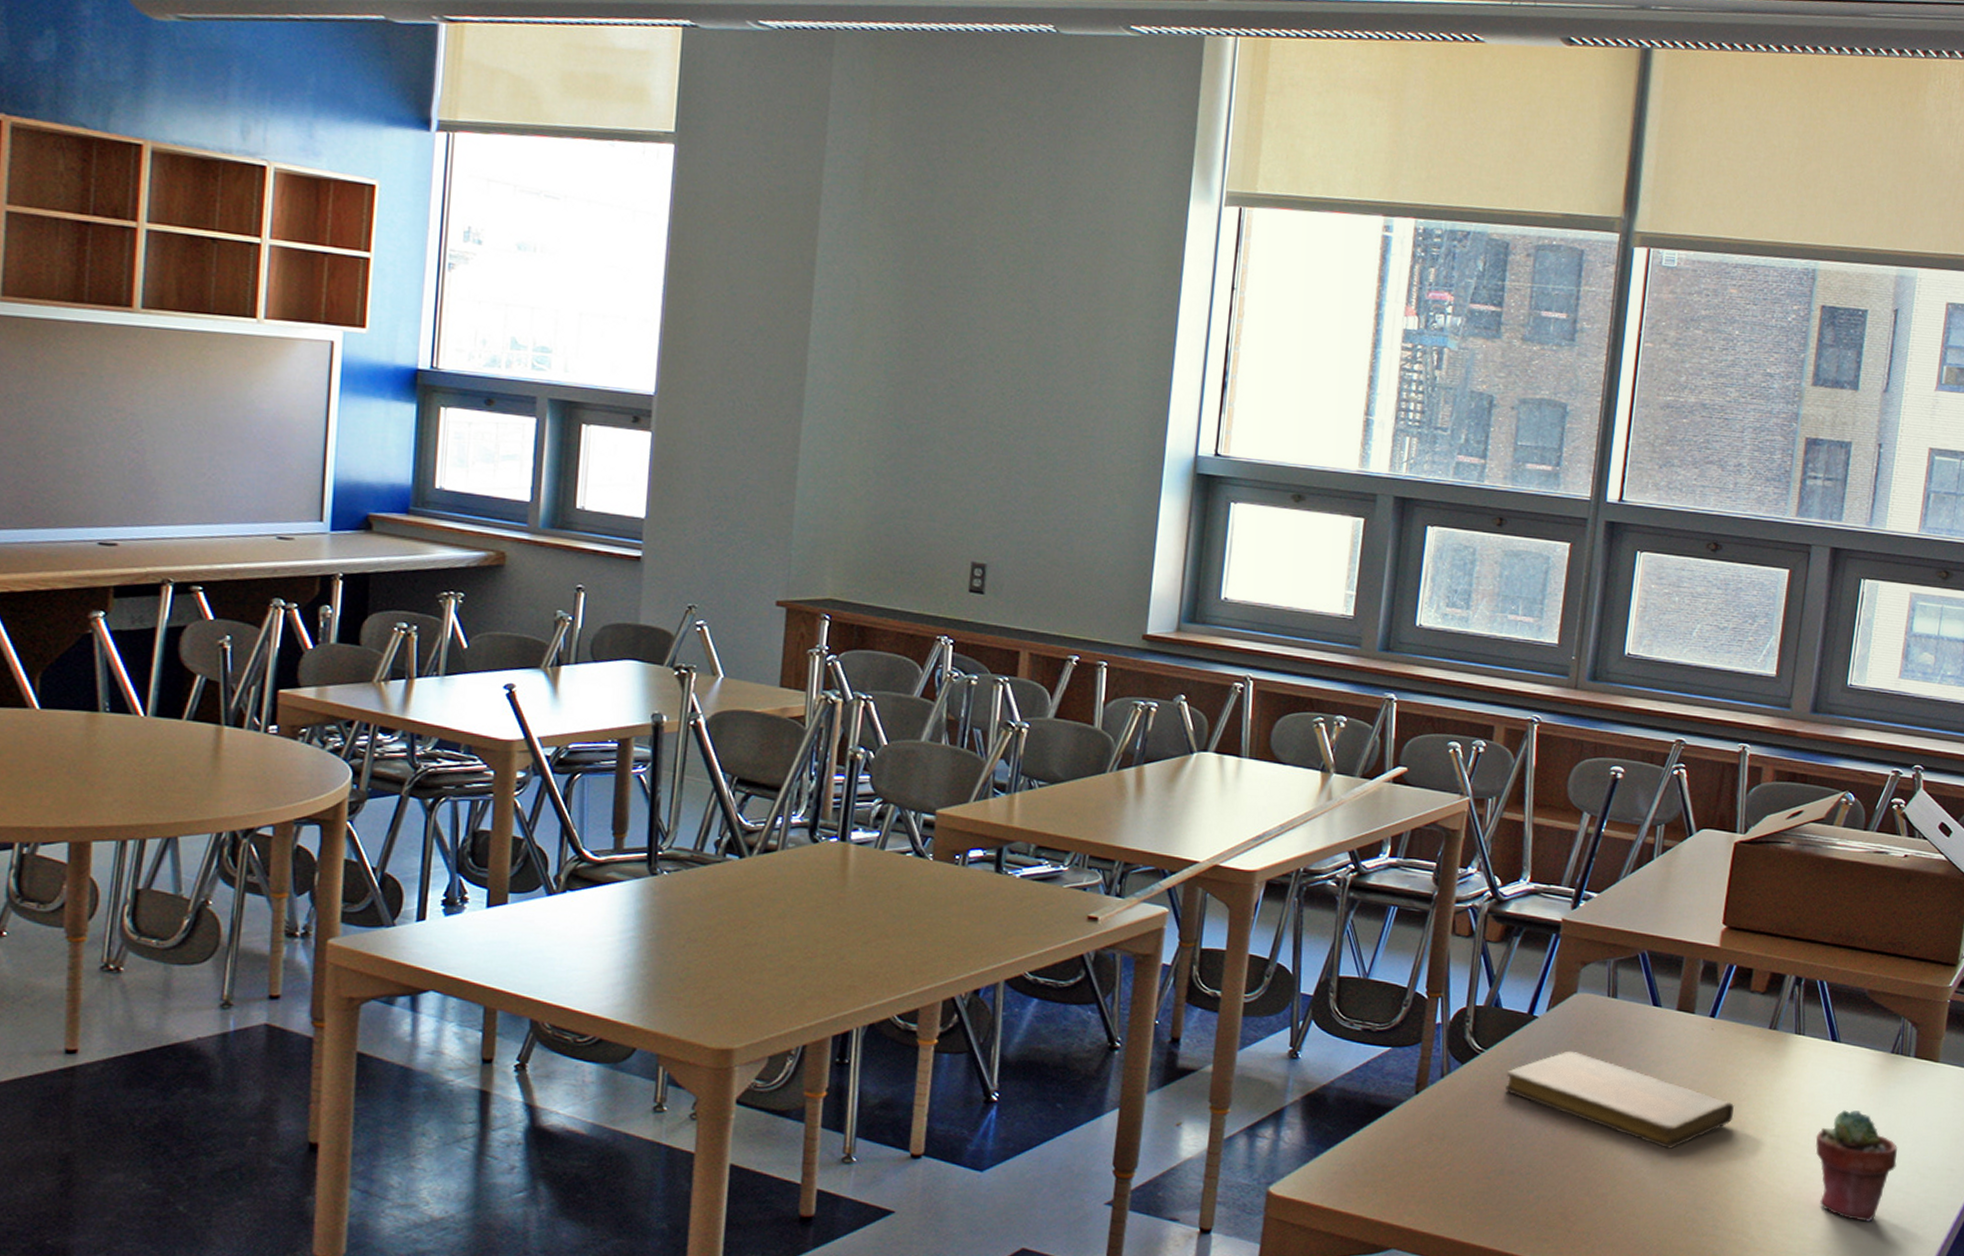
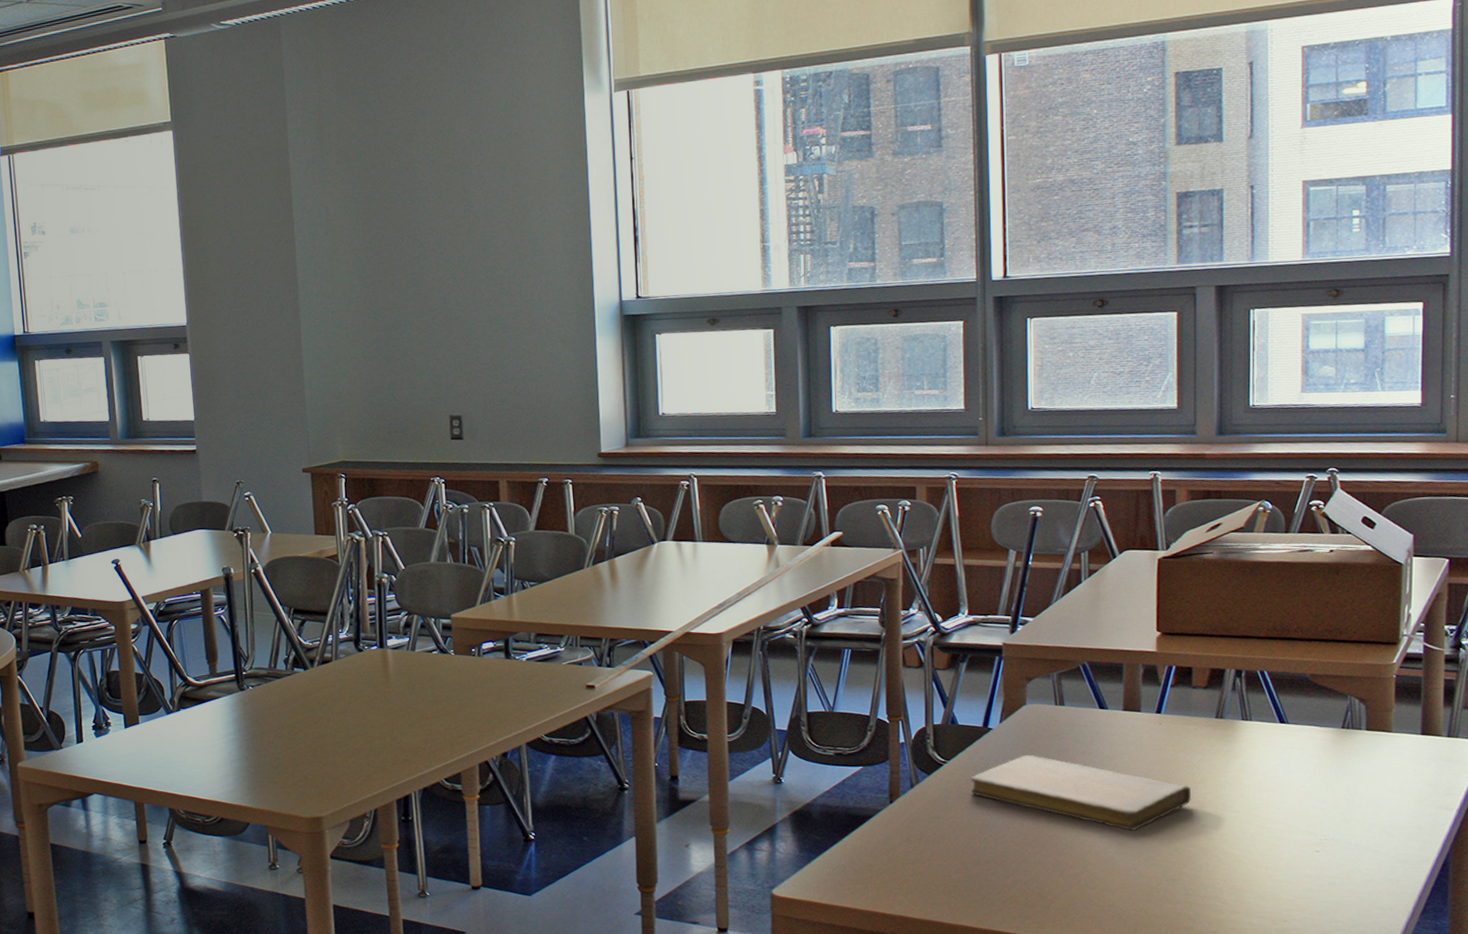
potted succulent: present [1815,1110,1897,1222] -> none [1276,782,1361,880]

